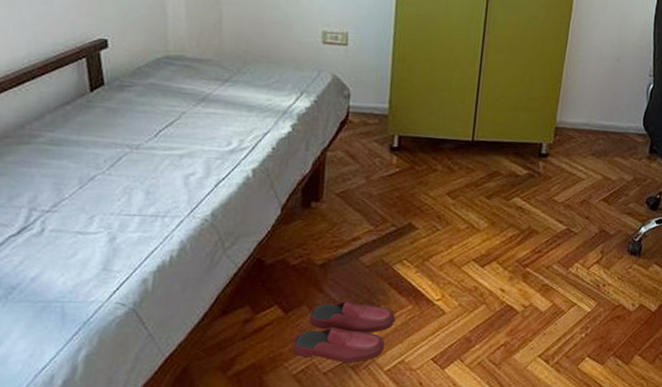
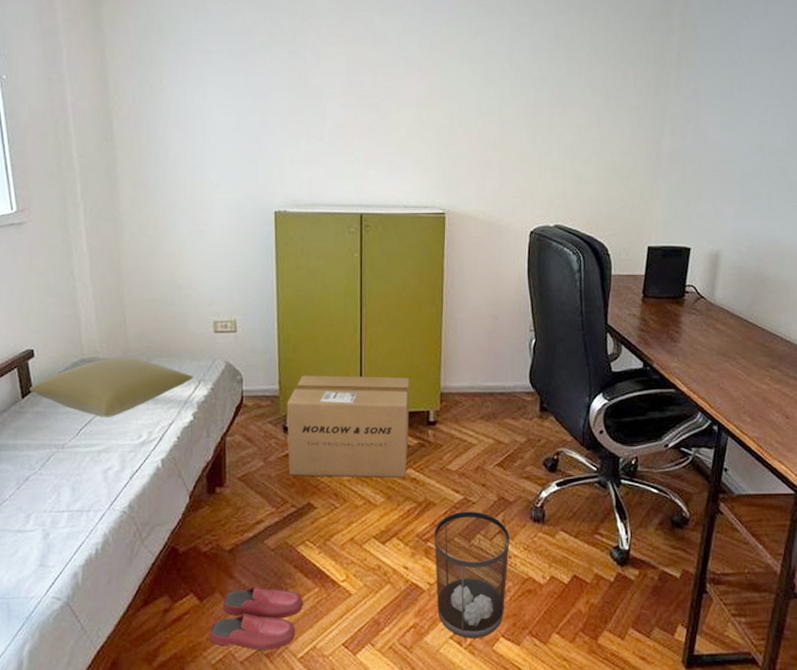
pillow: none [100,57,295,121] -> present [29,356,193,417]
box: none [391,97,526,205] -> present [286,375,410,478]
waste bin: none [529,240,607,357] -> present [433,511,510,638]

